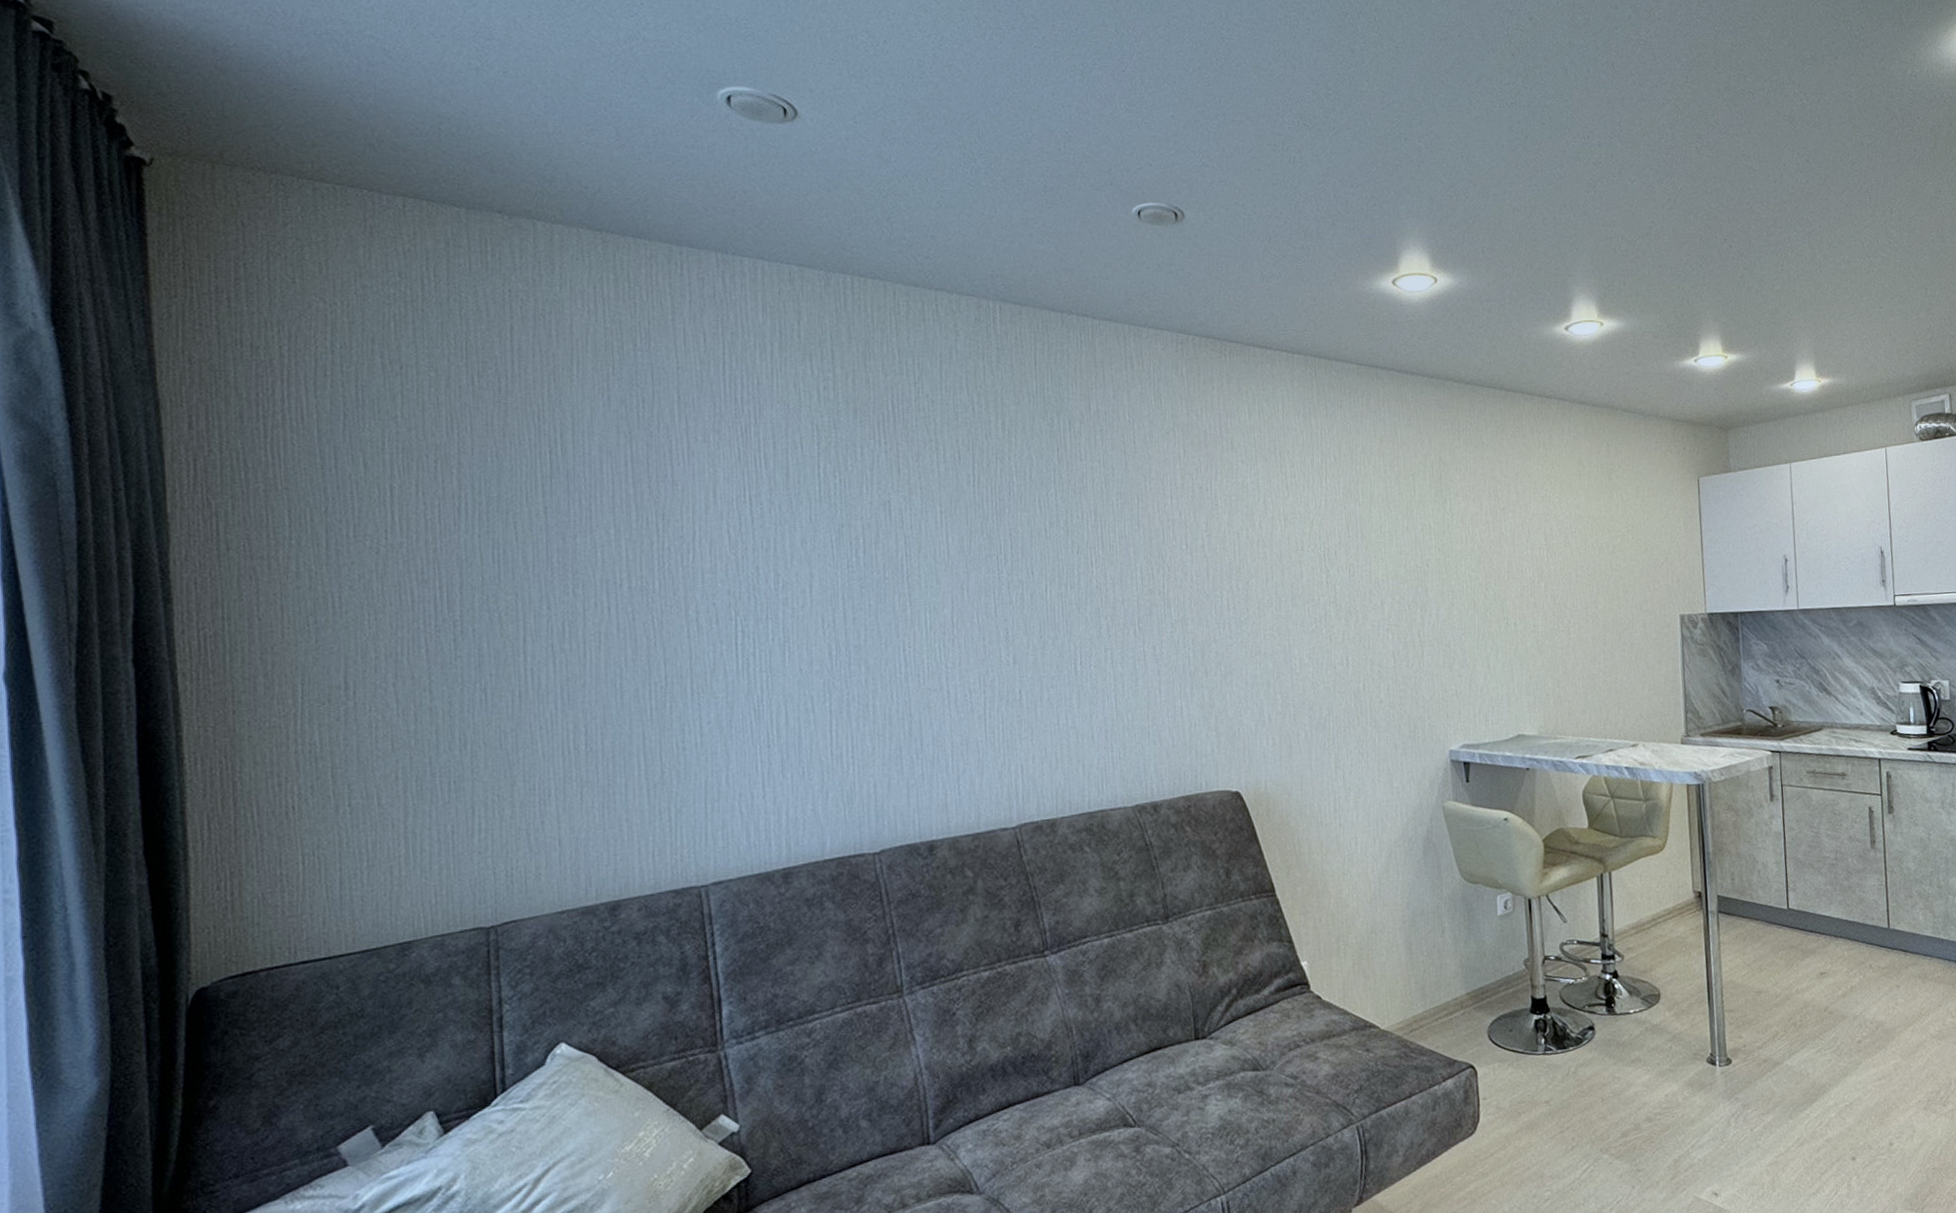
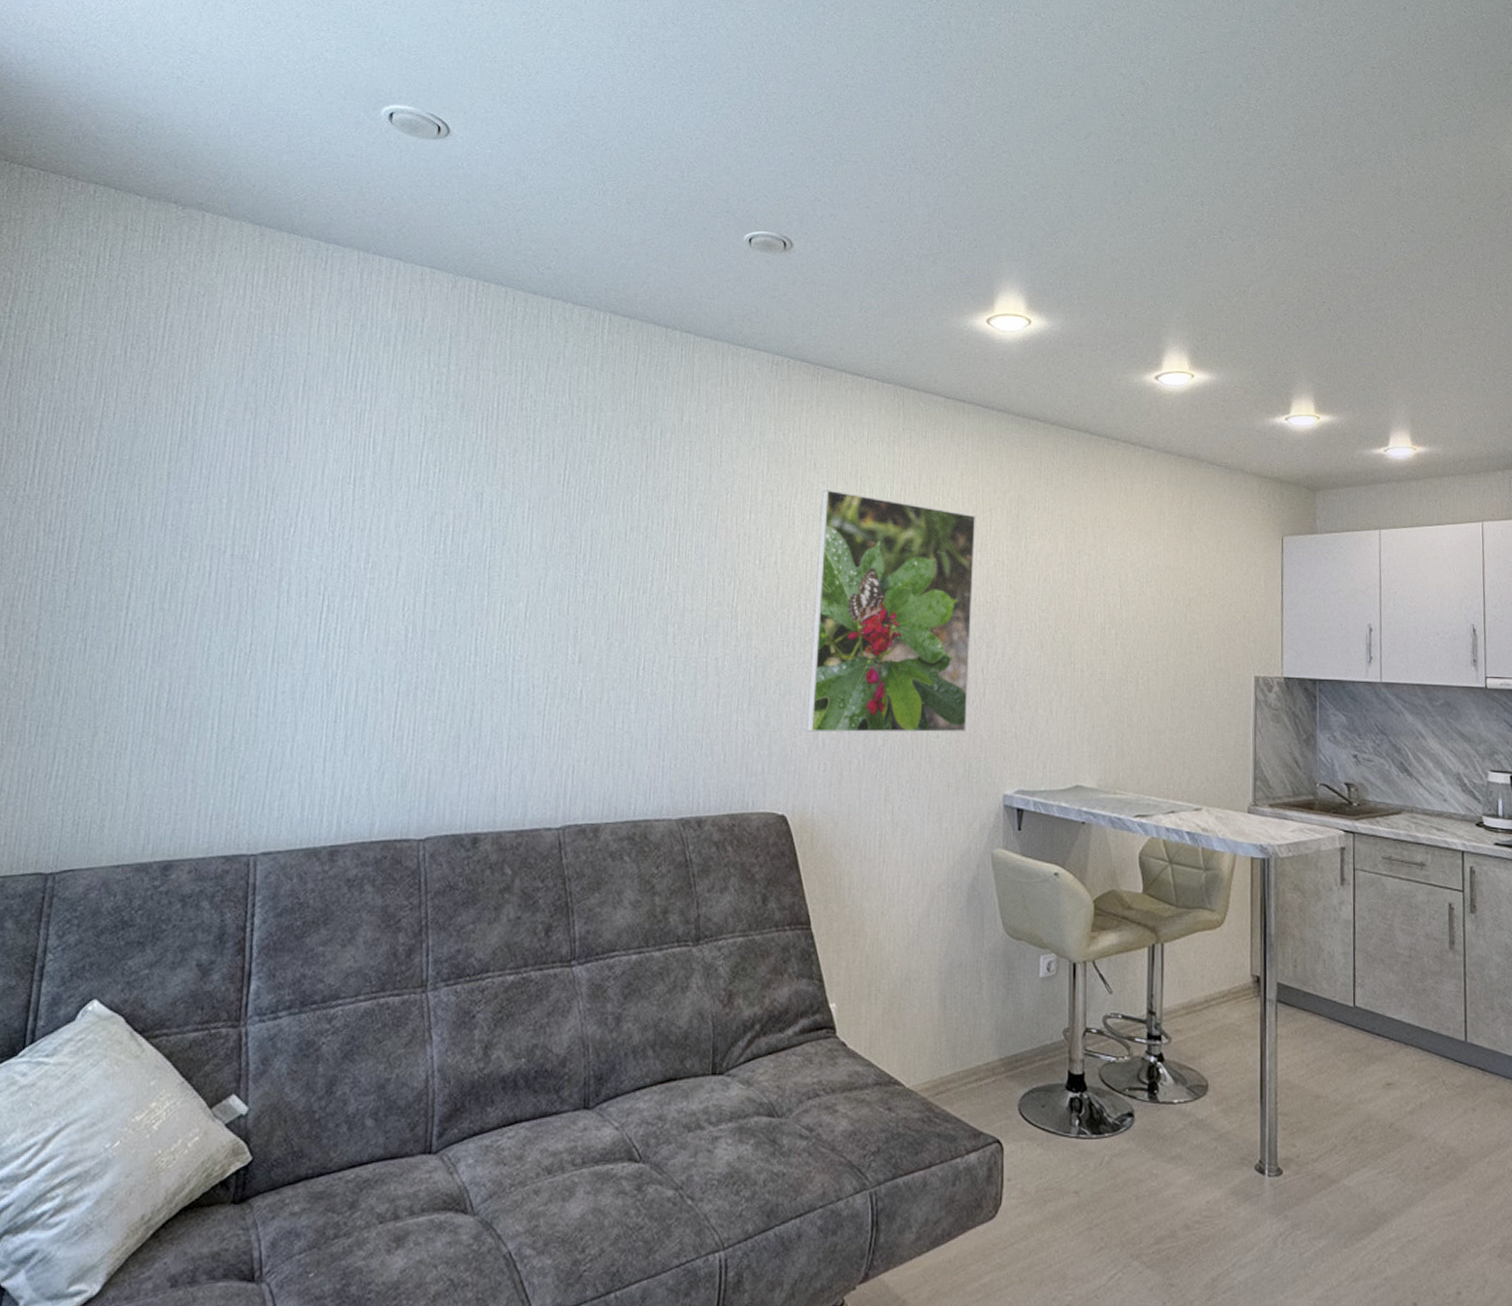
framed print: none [1242,467,1408,710] -> present [807,489,976,733]

